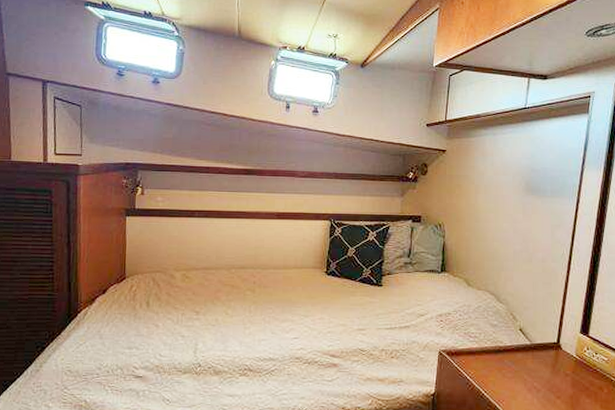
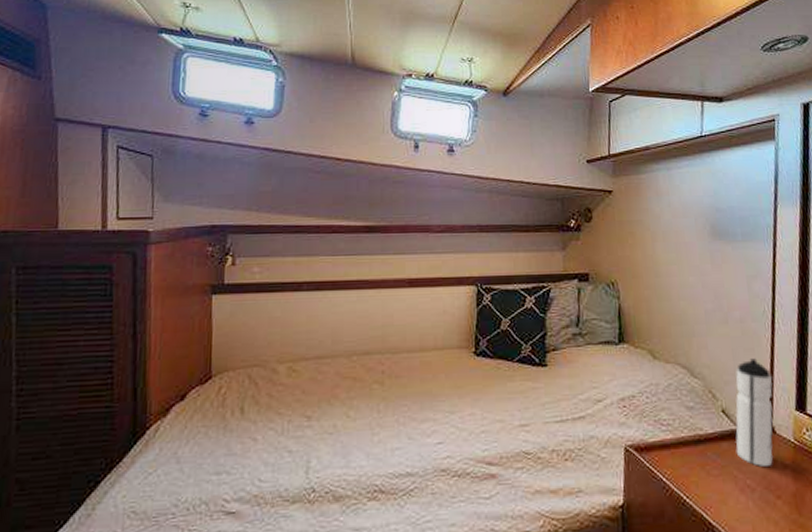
water bottle: none [528,291,564,374] -> present [735,358,773,467]

